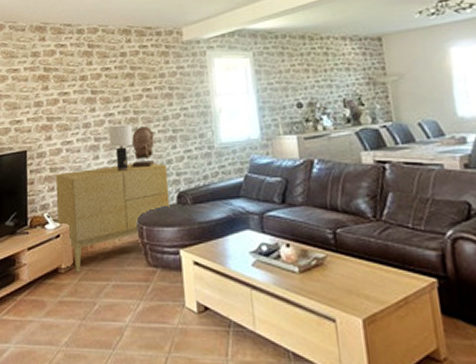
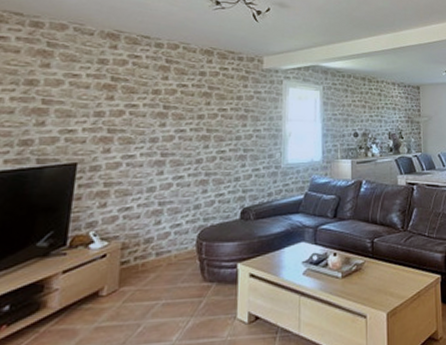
sideboard: present [55,163,170,272] -> none [106,180,235,294]
lamp: present [109,124,132,172] -> none [177,142,203,189]
sculpture bust: present [132,126,154,167] -> none [198,145,225,184]

